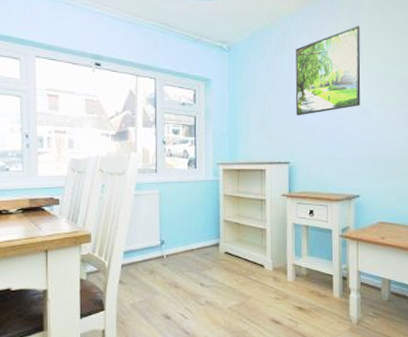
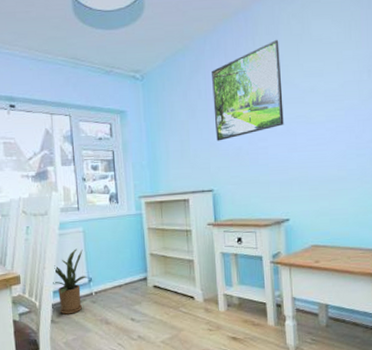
house plant: none [124,210,159,276] -> present [53,249,87,315]

